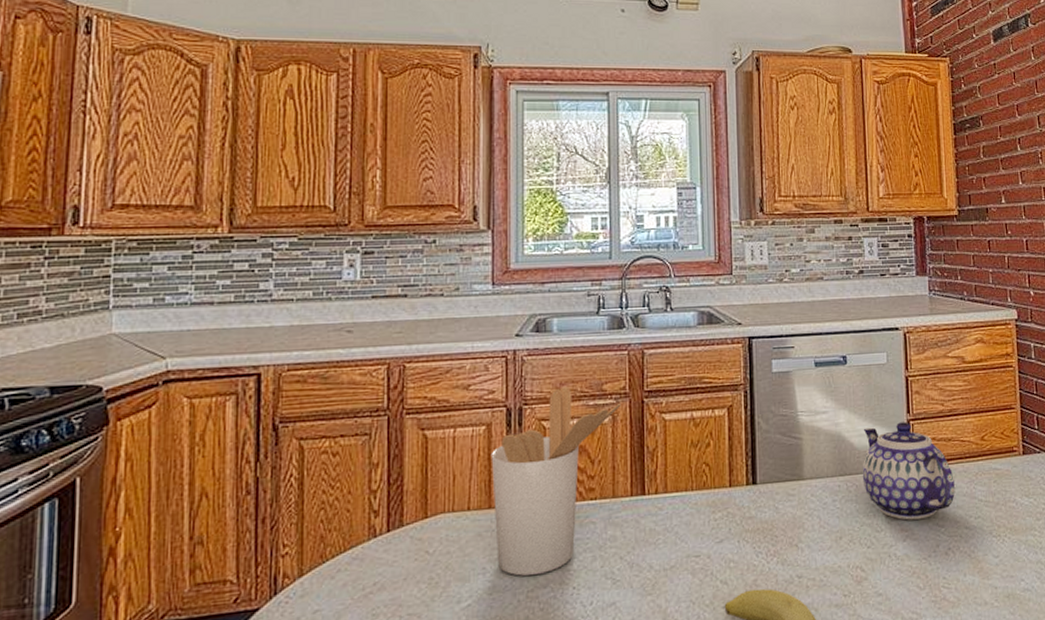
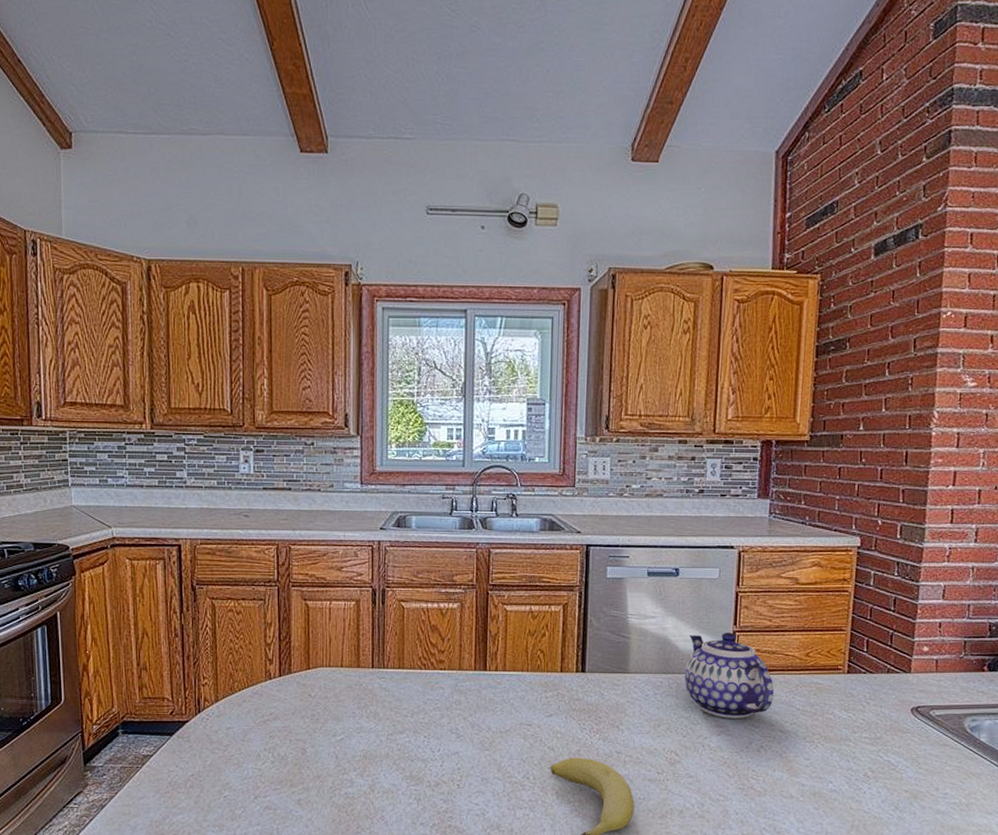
utensil holder: present [491,387,621,576] -> none [359,575,469,722]

